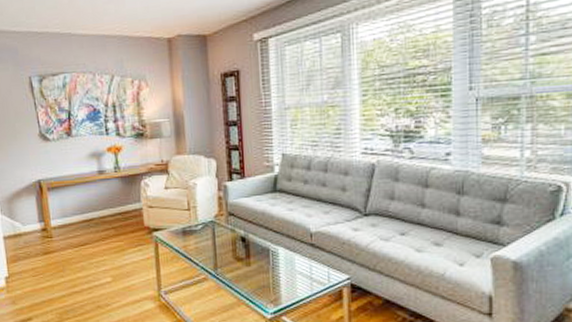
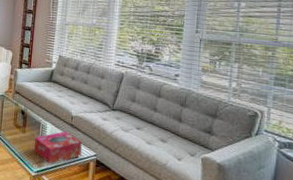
tissue box: none [264,254,329,299] -> present [33,130,82,163]

